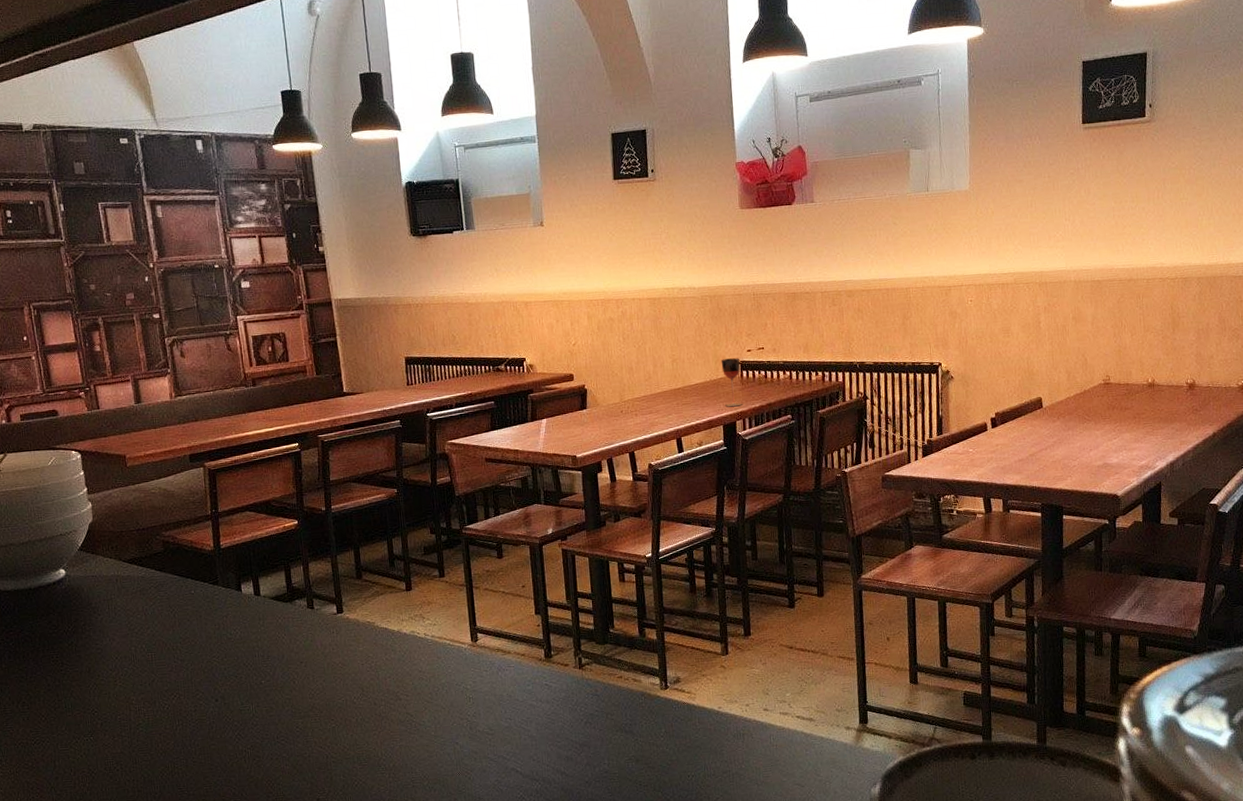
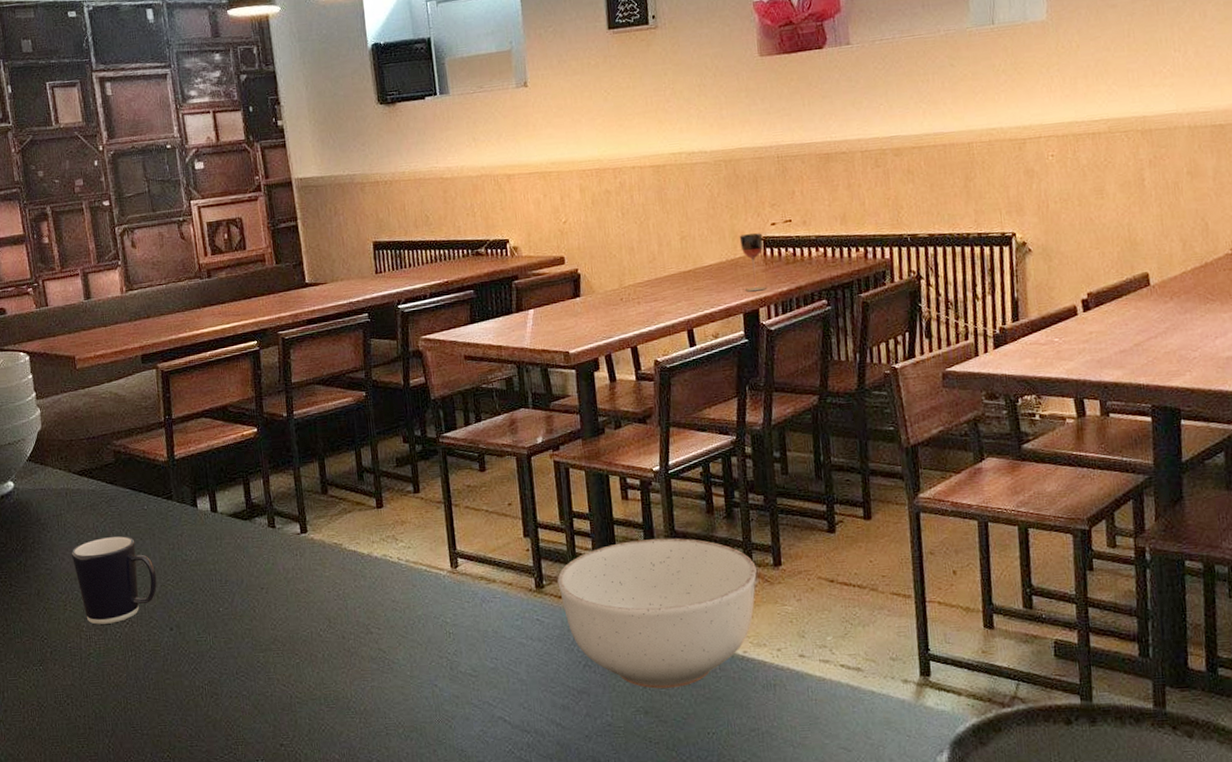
mug: none [121,617,203,698] -> present [71,535,157,625]
bowl: none [563,613,730,740] -> present [557,538,757,689]

